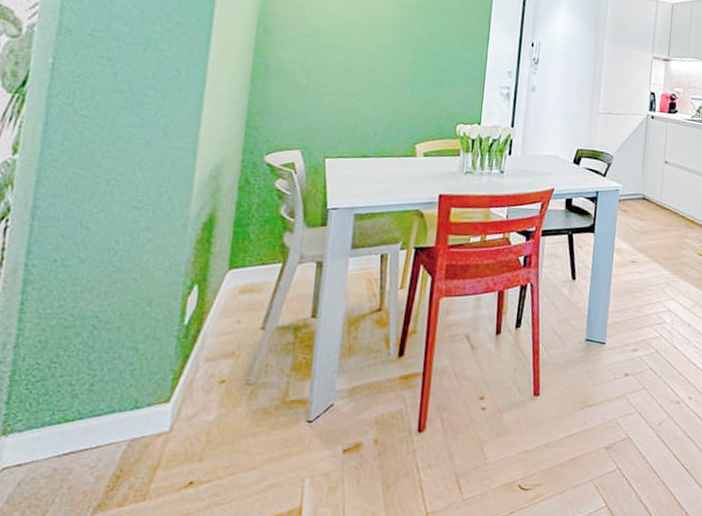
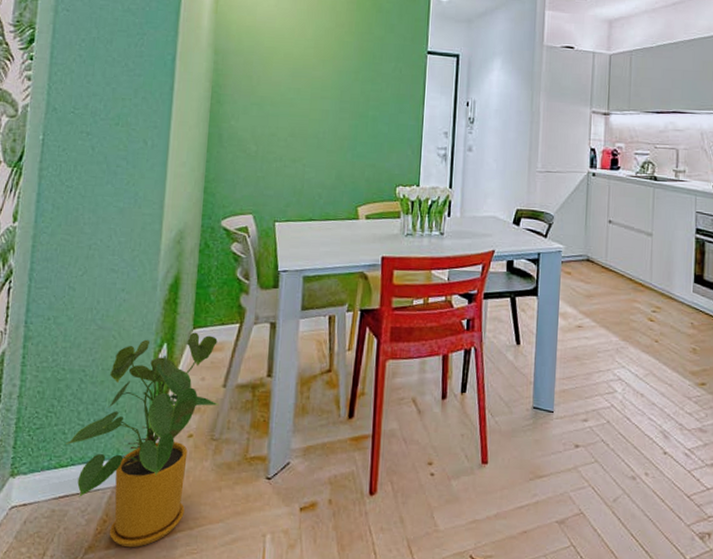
house plant: none [72,273,257,503] -> present [65,332,219,548]

